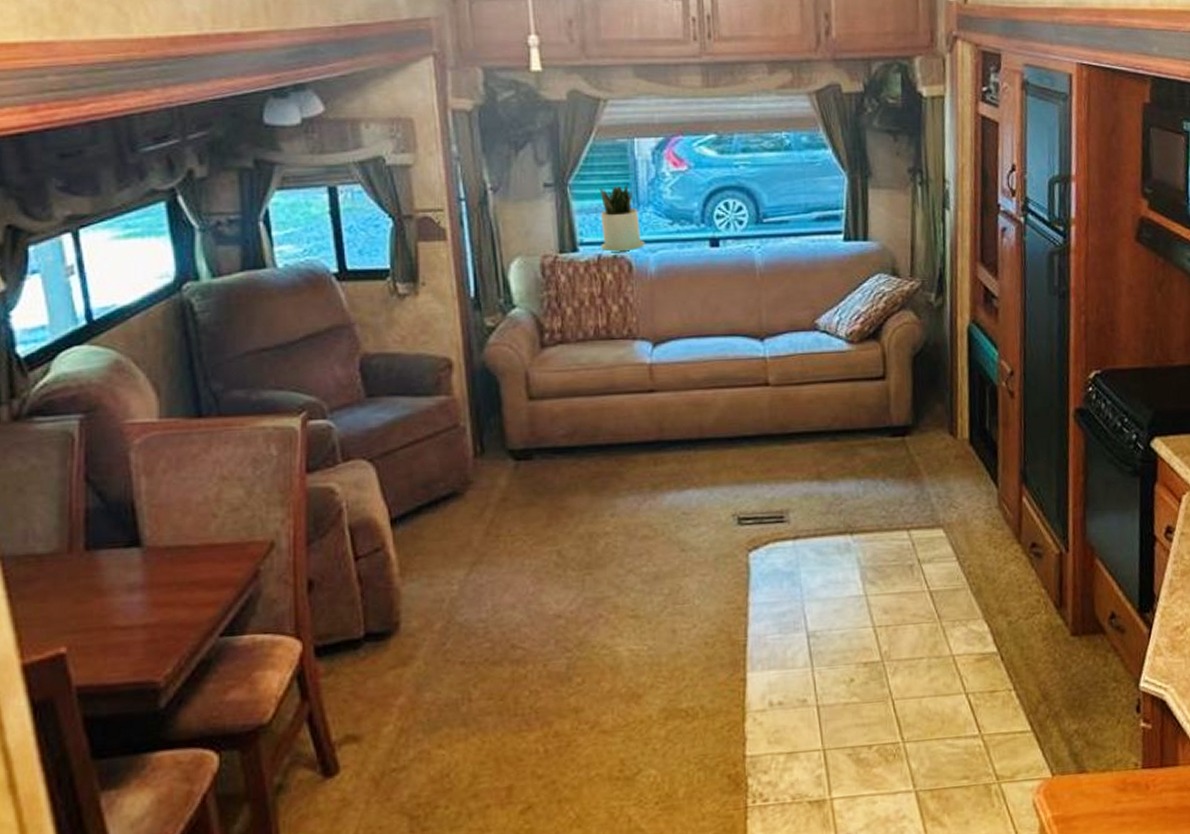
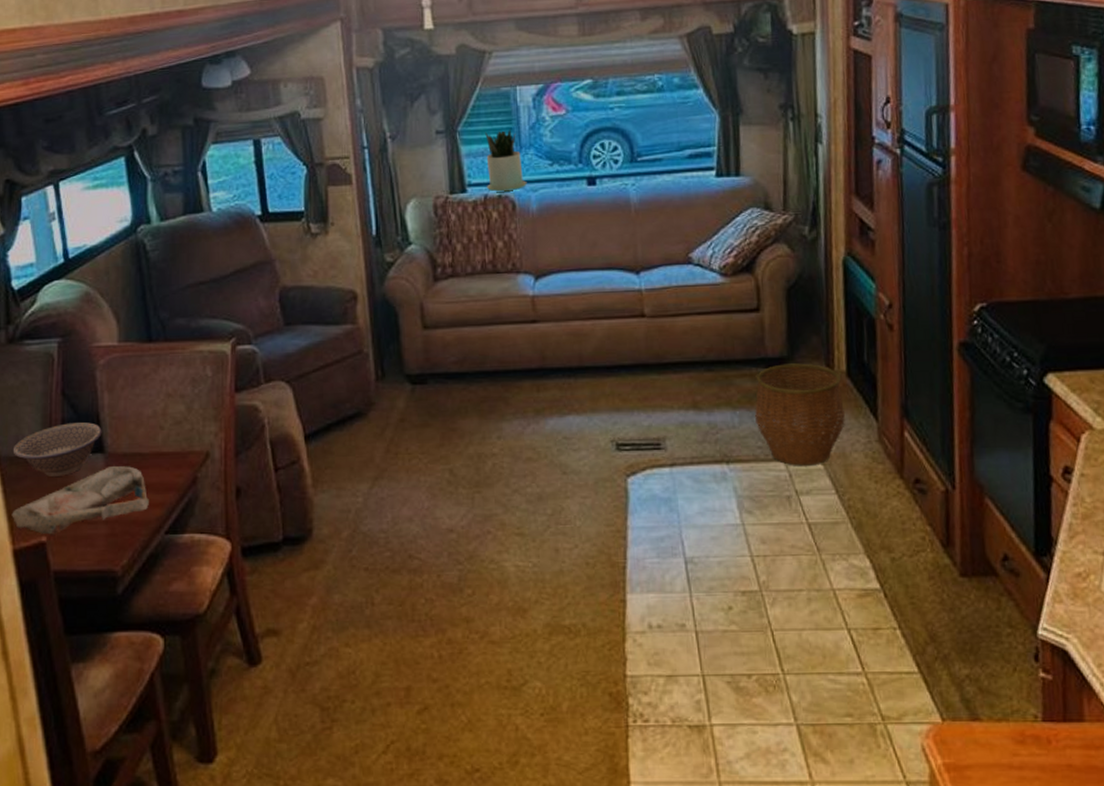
bag: none [19,560,199,645] -> present [11,465,149,535]
bowl: none [20,512,138,577] -> present [12,422,102,476]
basket: none [878,431,967,535] -> present [754,363,845,466]

